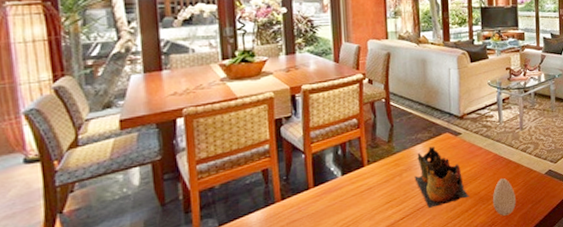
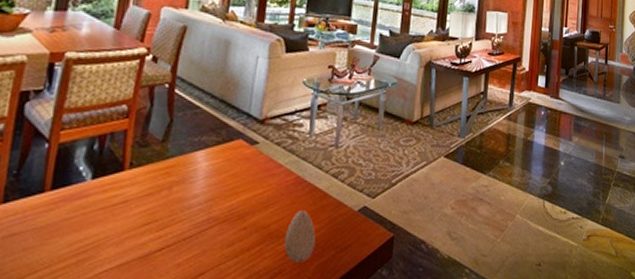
decorative bowl: present [414,145,469,208] -> none [187,154,255,239]

